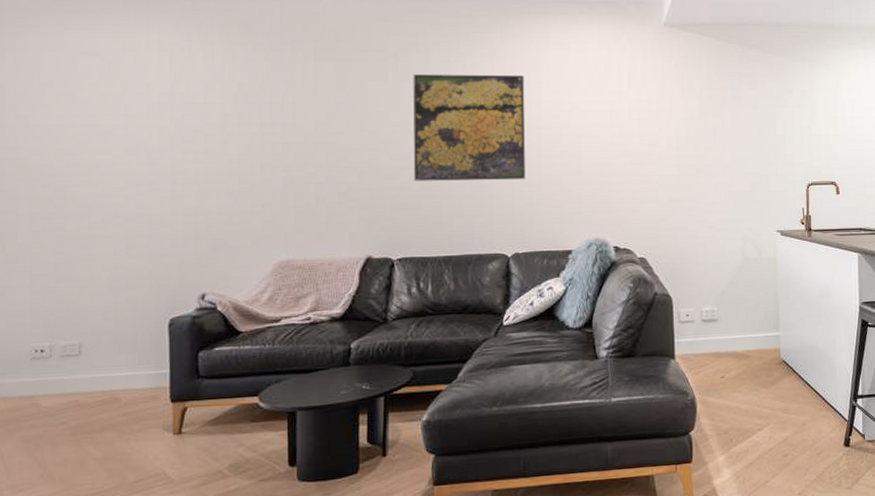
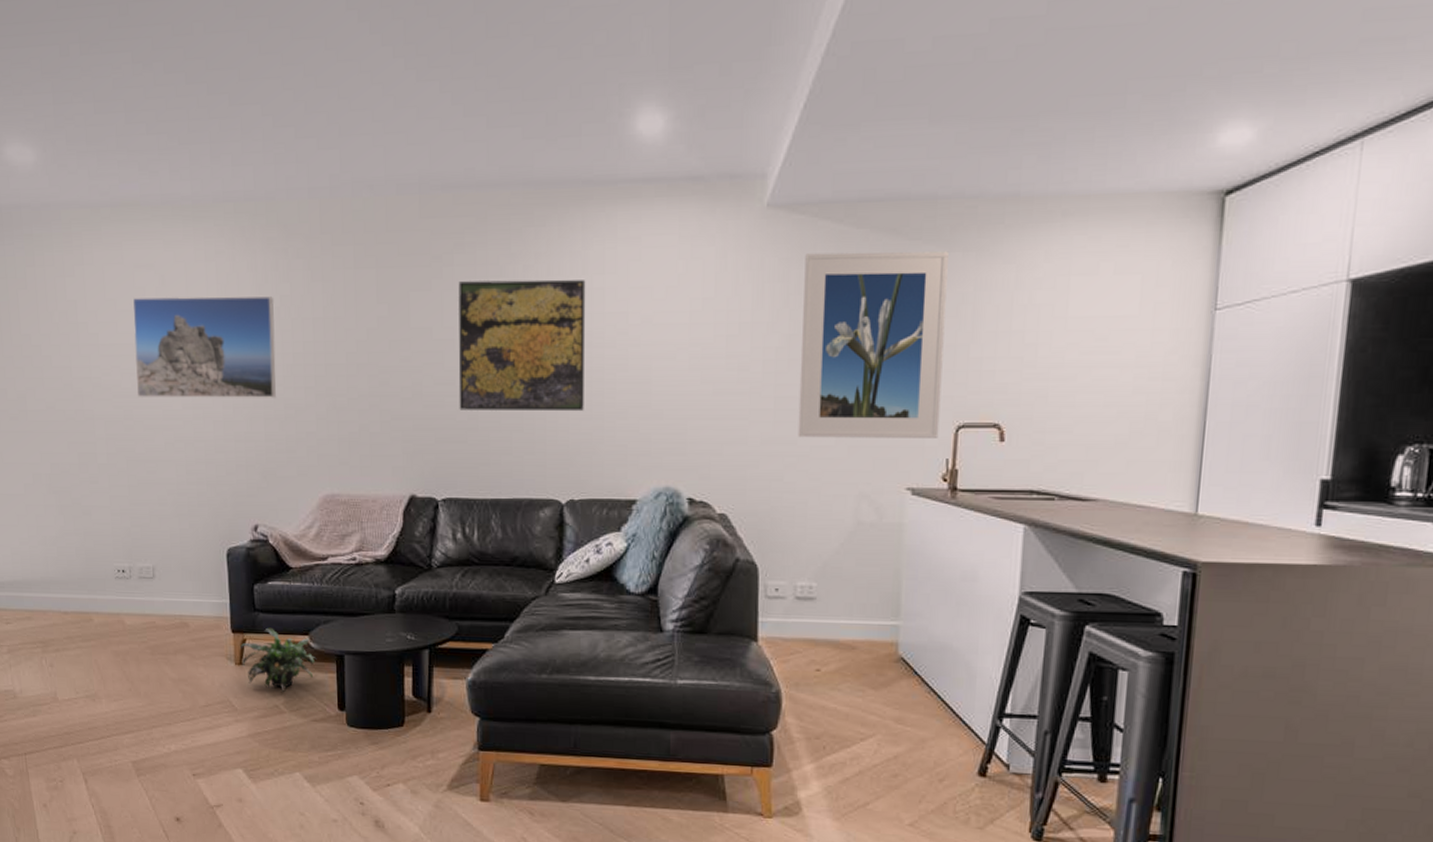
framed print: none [71,81,231,177] -> present [132,296,276,398]
potted plant: none [180,393,267,458] -> present [240,627,317,694]
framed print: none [694,60,796,196] -> present [798,251,949,438]

